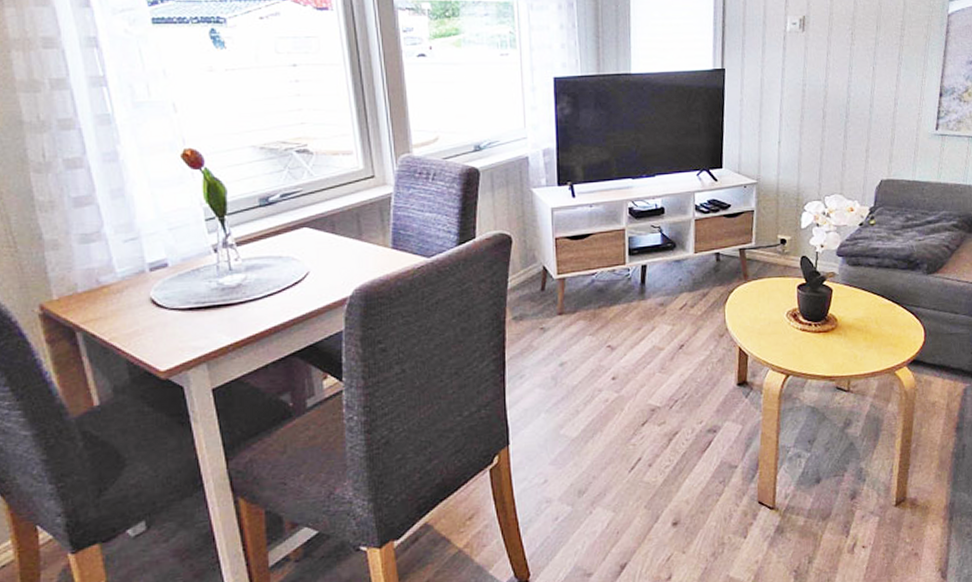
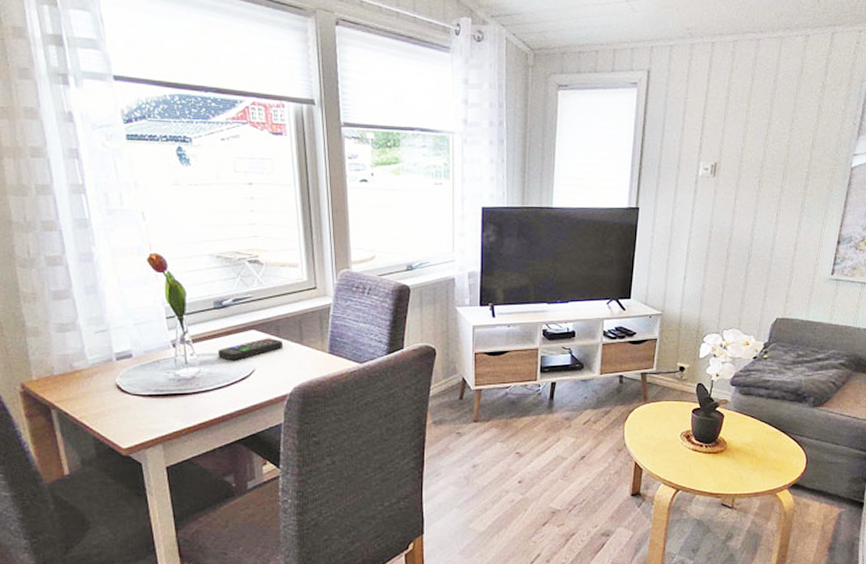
remote control: none [267,235,341,264] -> present [218,338,284,361]

